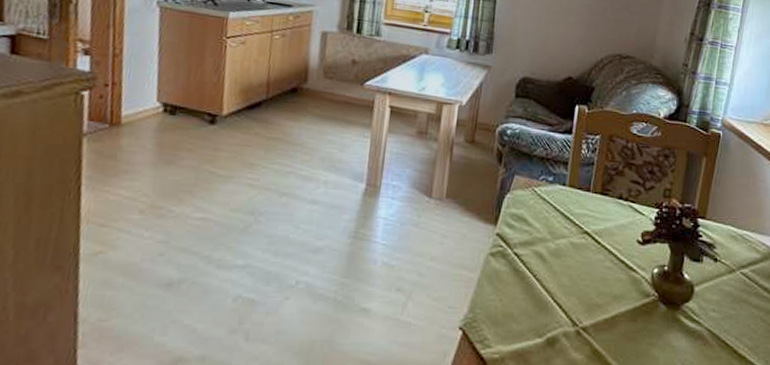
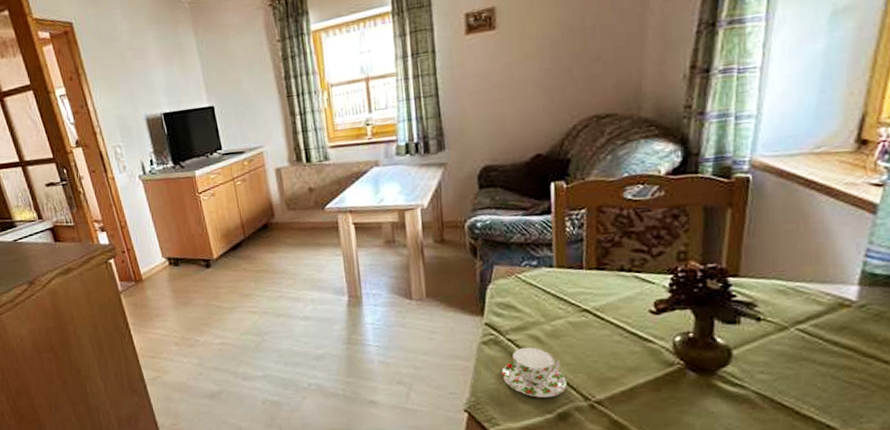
teacup: none [502,263,560,320] -> present [501,347,567,398]

